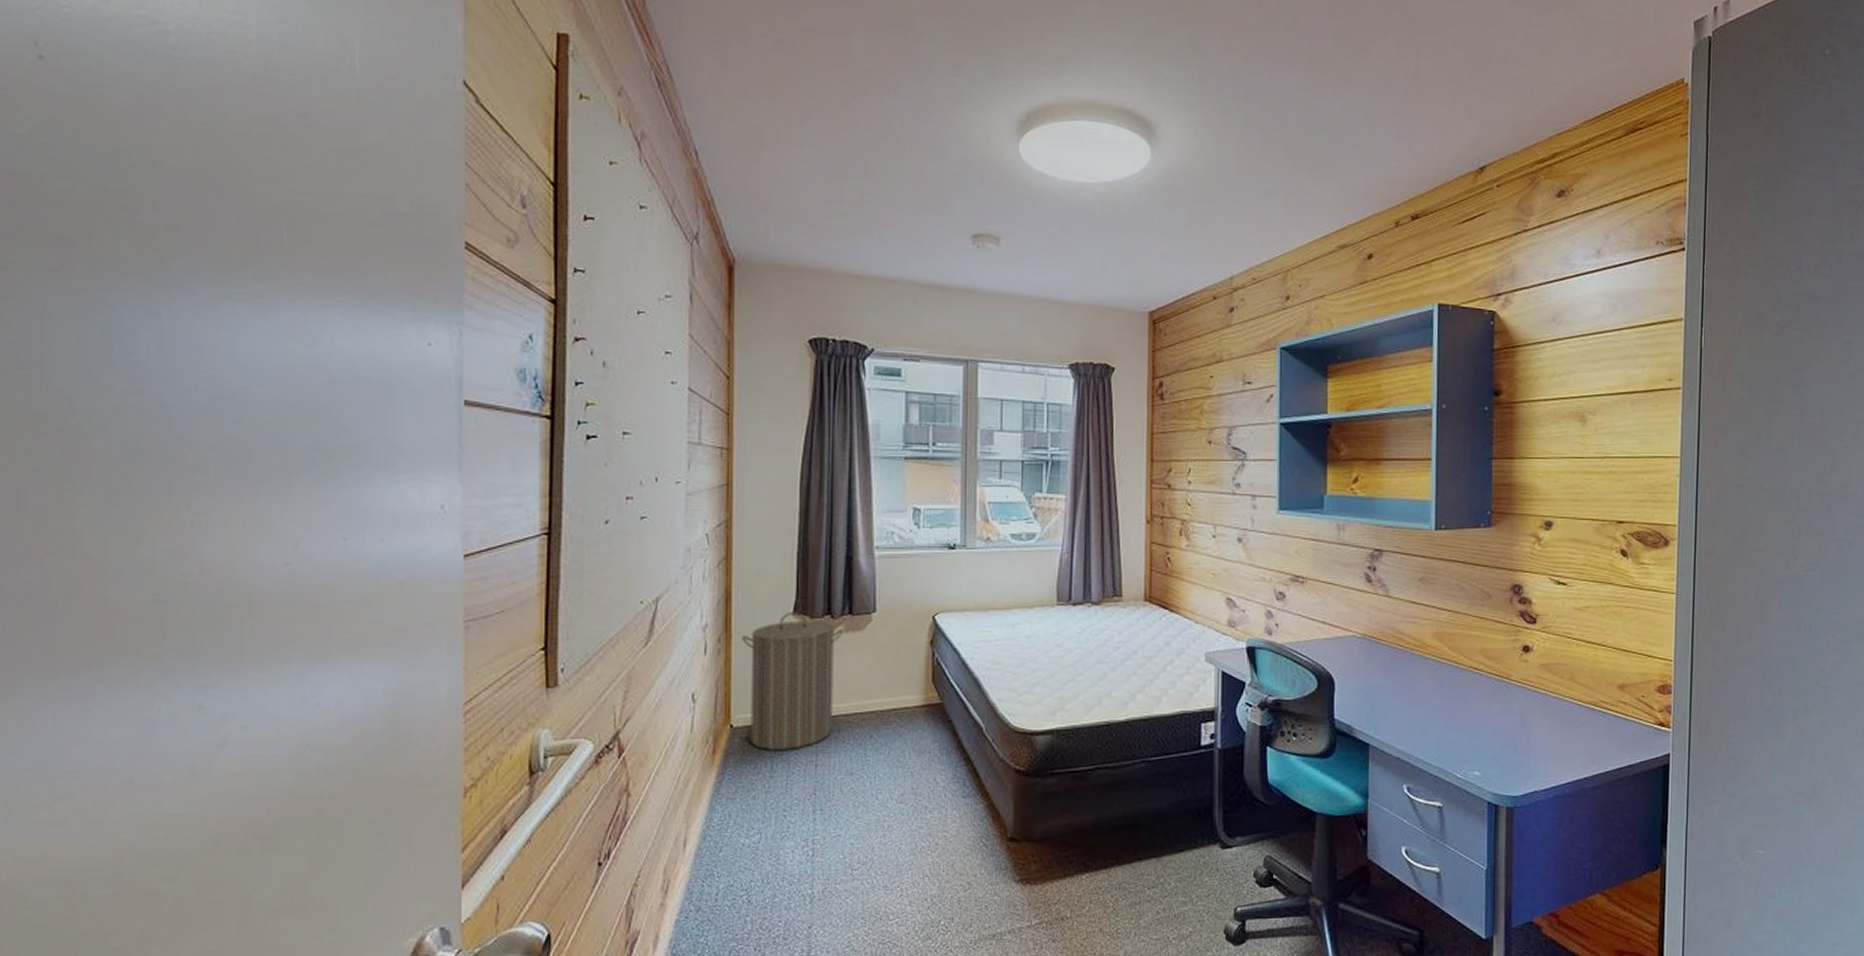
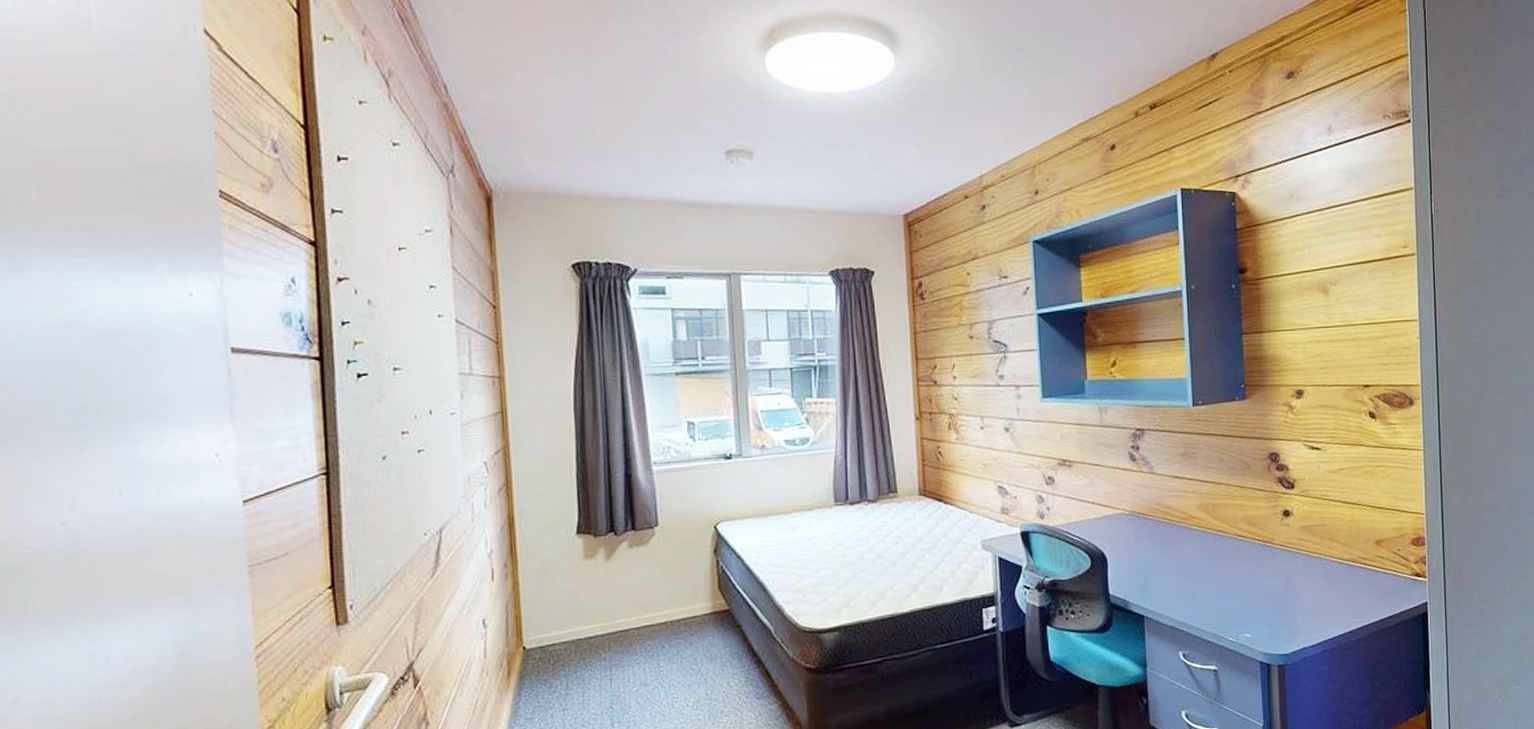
laundry hamper: present [742,611,844,750] -> none [528,531,628,669]

